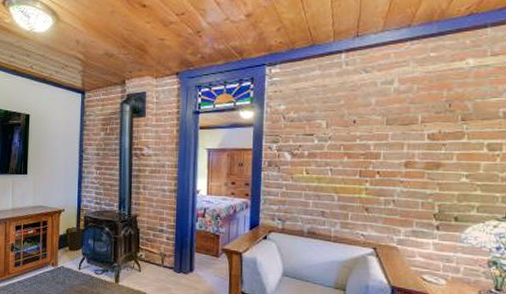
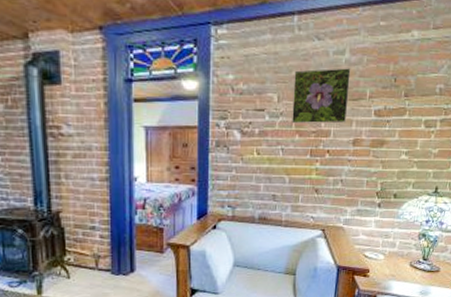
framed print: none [340,96,400,147] -> present [292,68,351,124]

